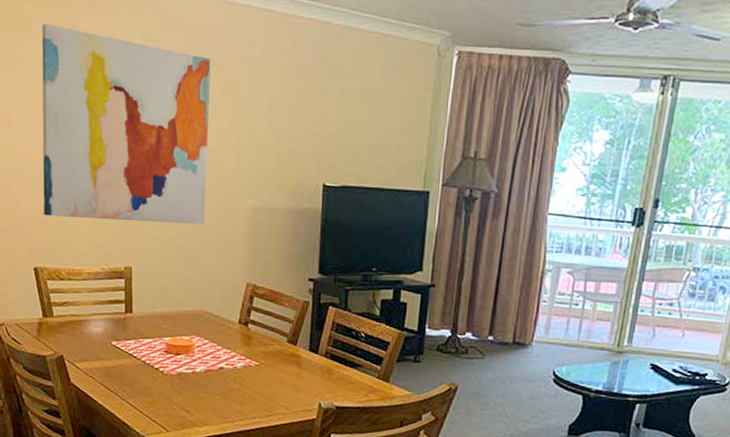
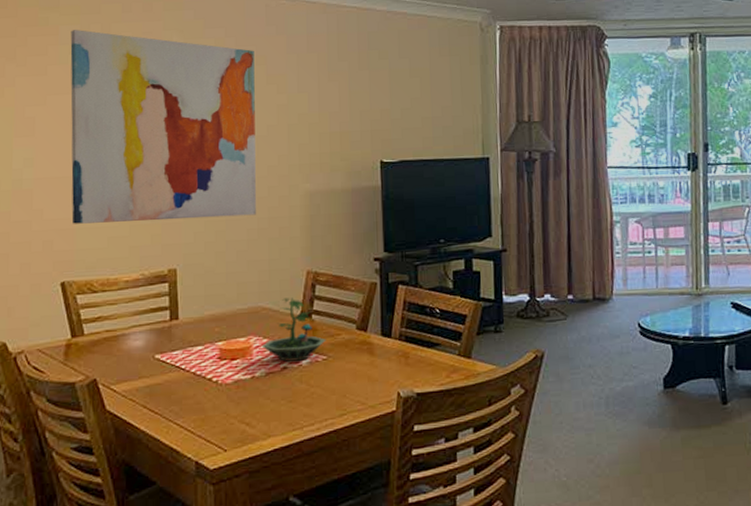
terrarium: none [202,305,259,364] -> present [261,297,326,362]

